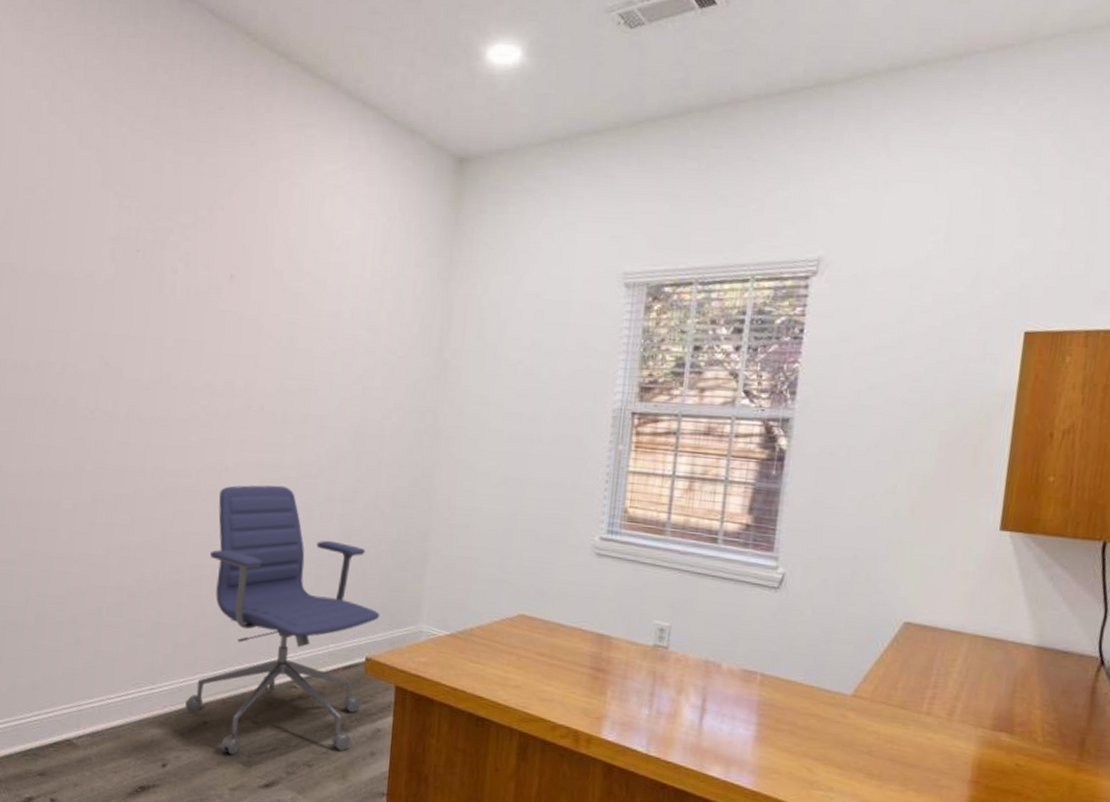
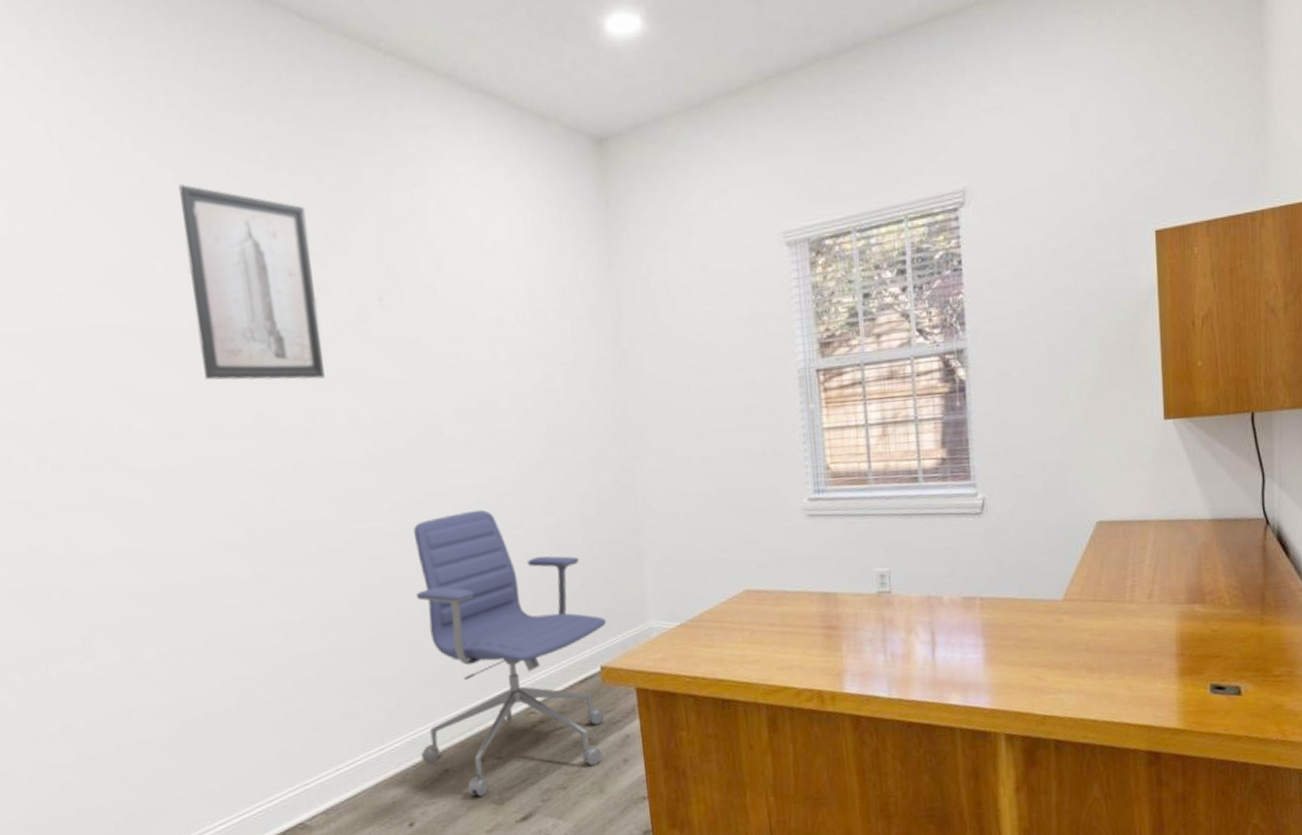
wall art: none [68,148,183,340] -> present [178,184,325,381]

